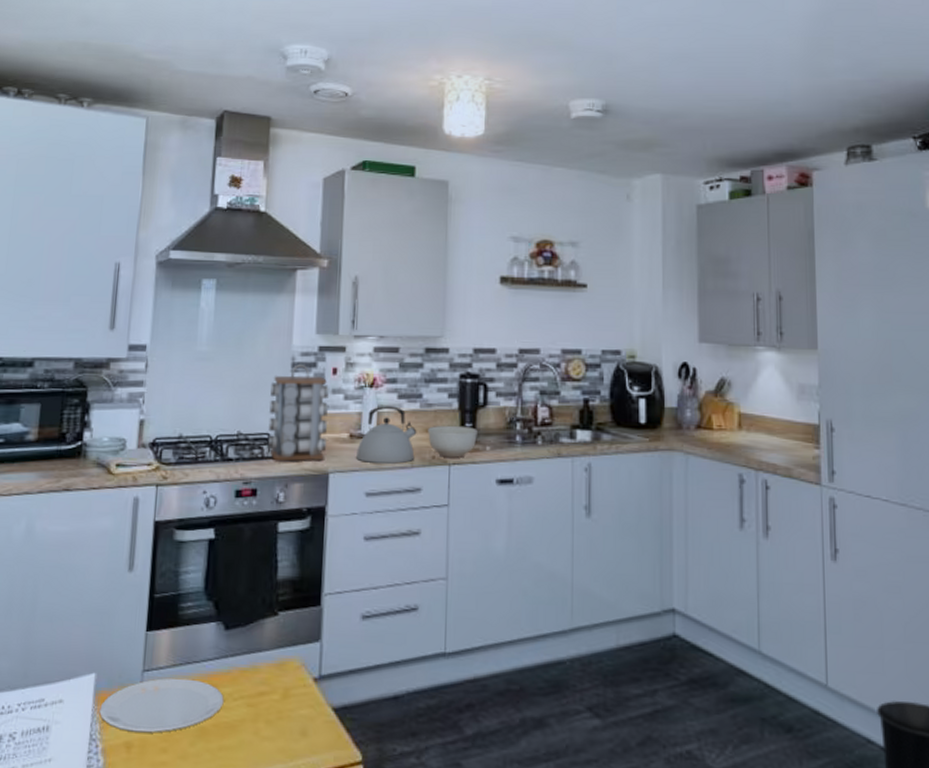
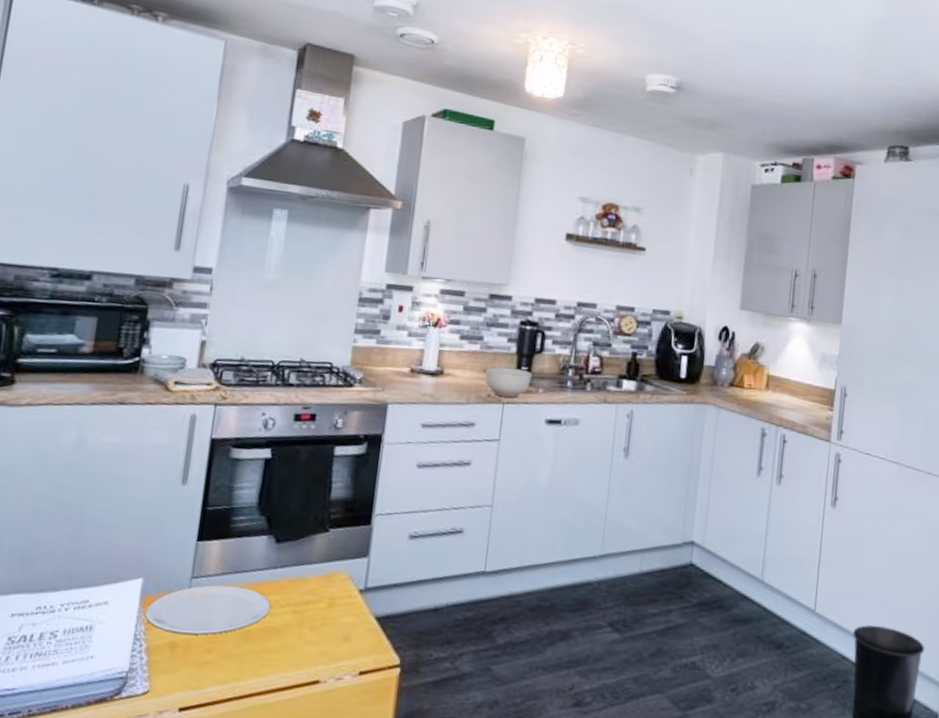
spice rack: present [267,363,329,462] -> none [329,299,394,392]
kettle: present [356,406,417,464] -> none [415,345,476,400]

